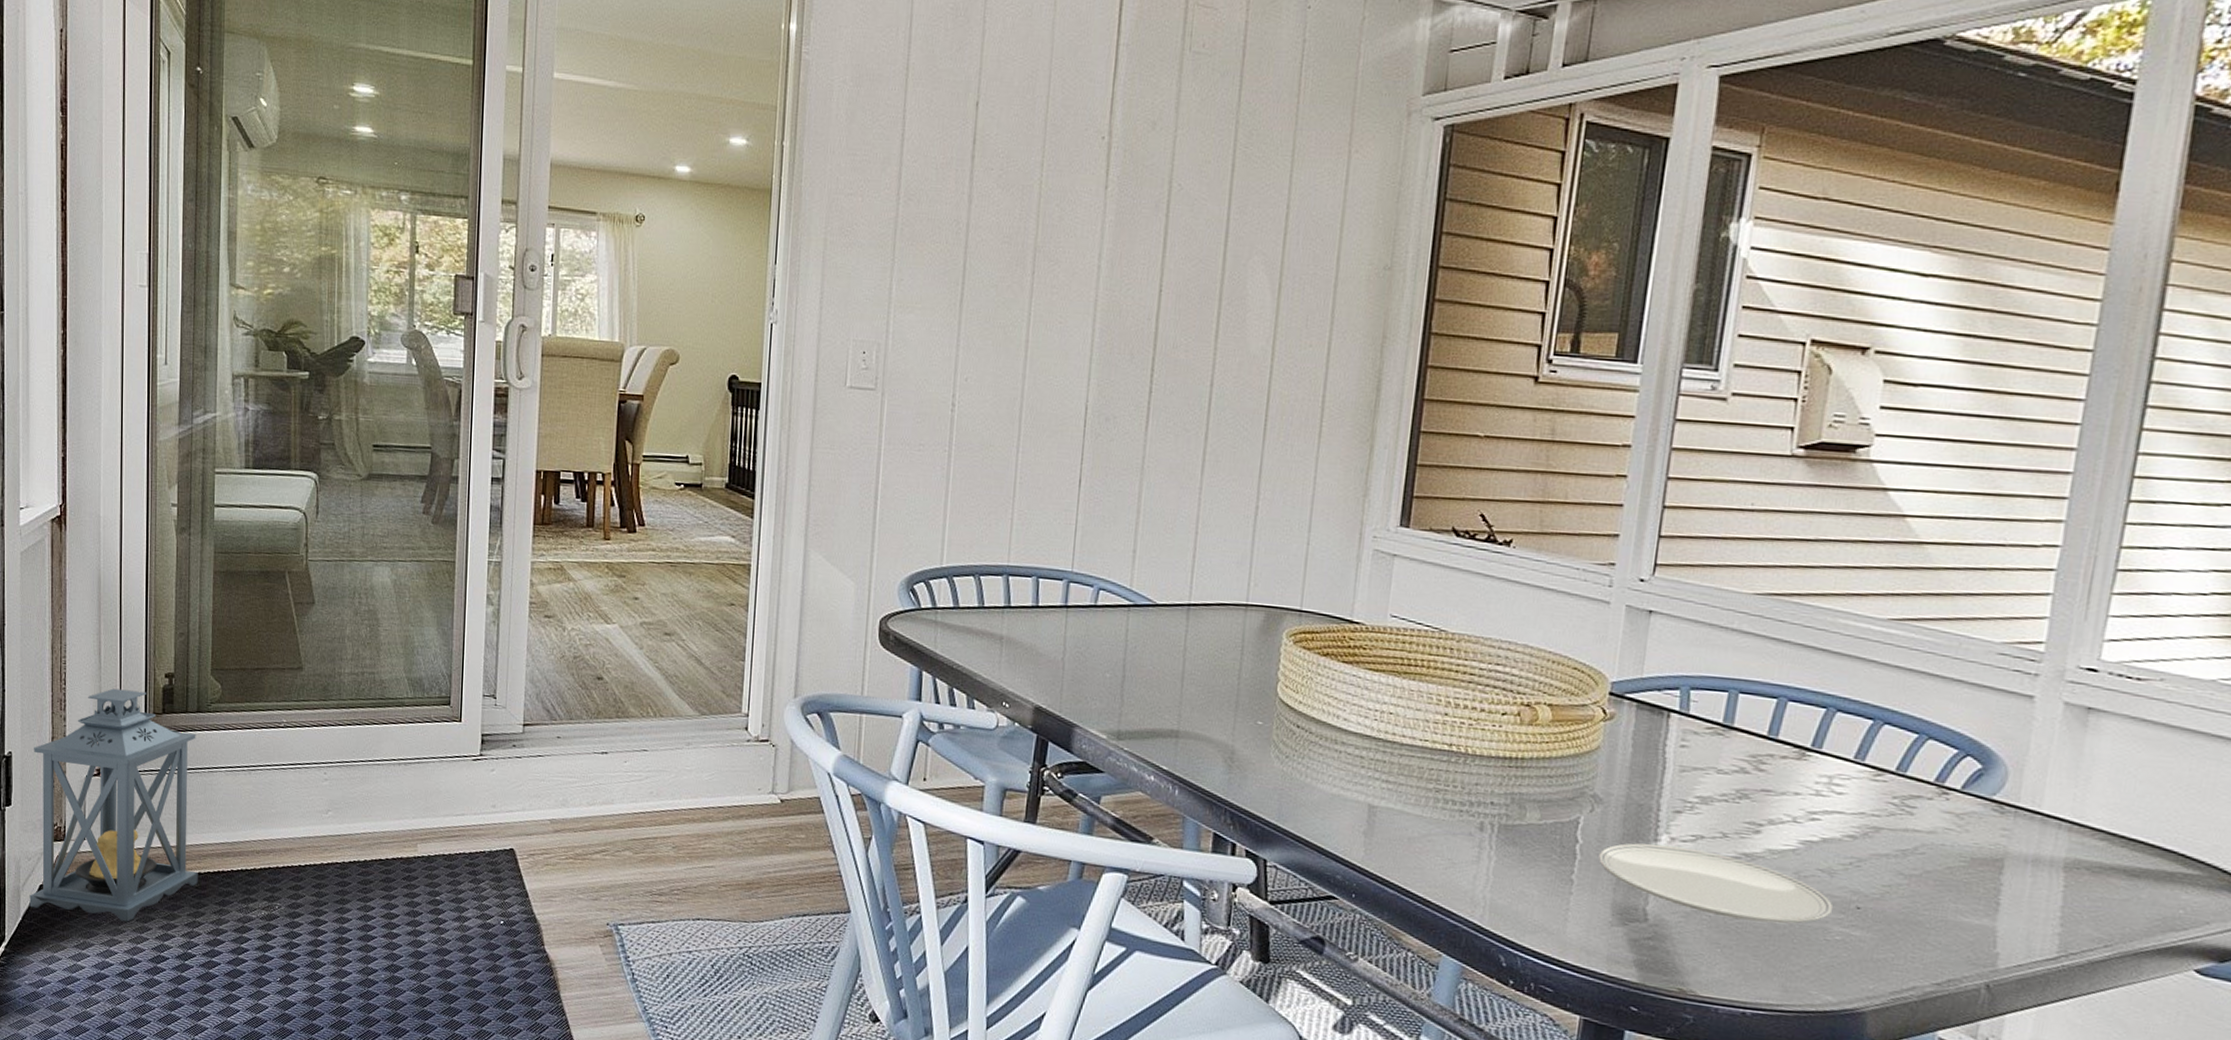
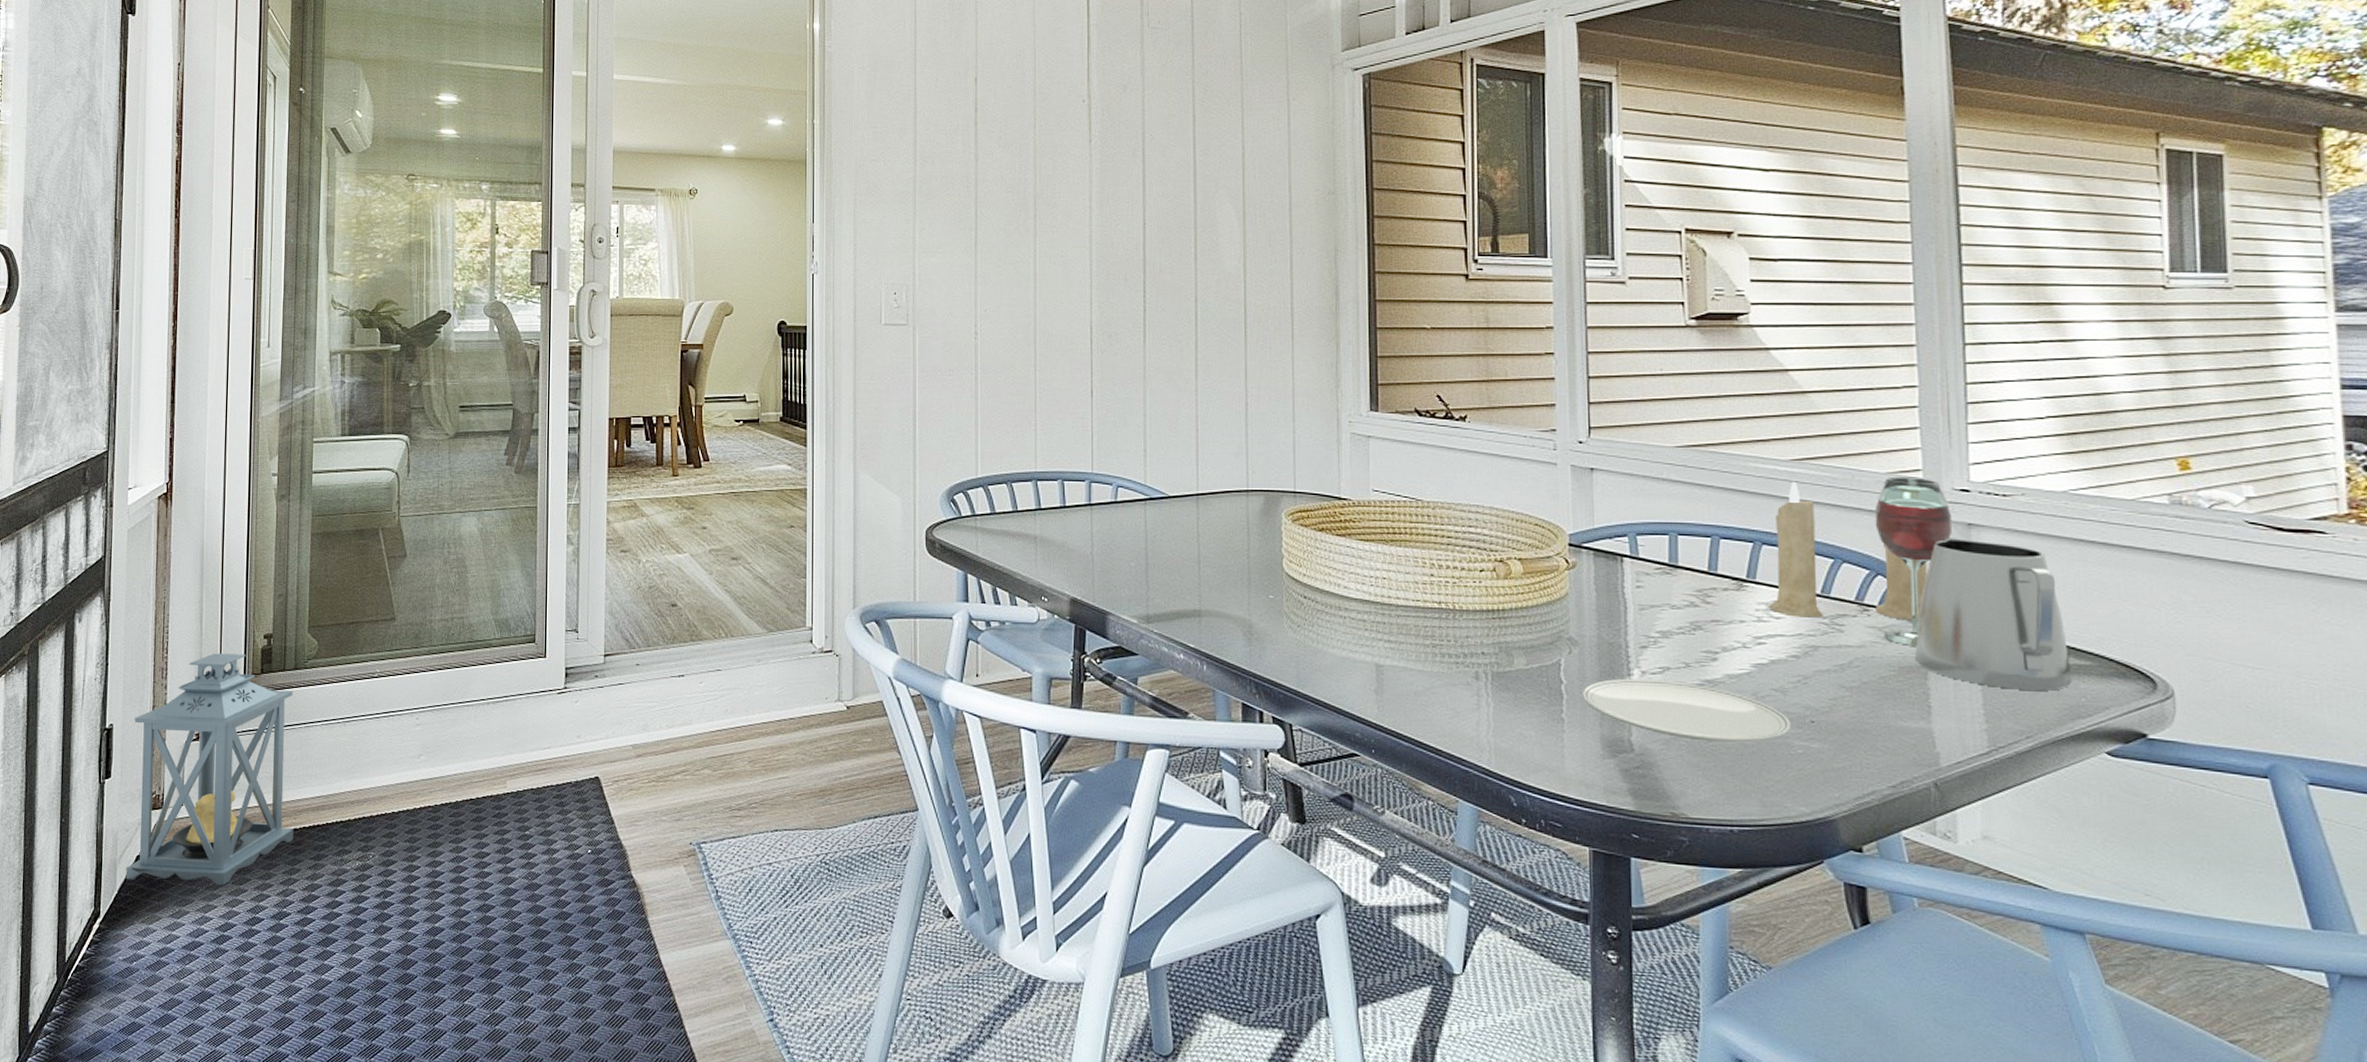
candle: none [1831,643,2029,810] -> present [1768,481,1928,621]
wineglass: none [1960,648,2071,839] -> present [1874,478,1953,647]
pitcher: none [1992,721,2179,899] -> present [1915,538,2073,691]

